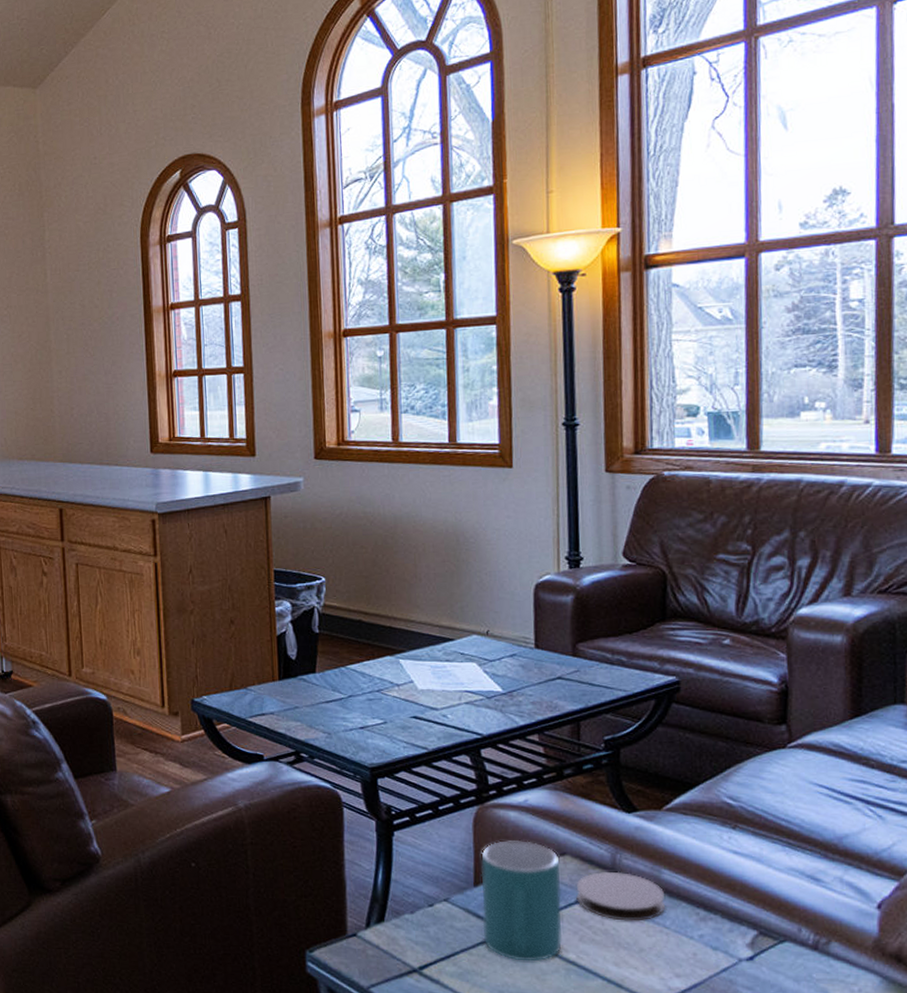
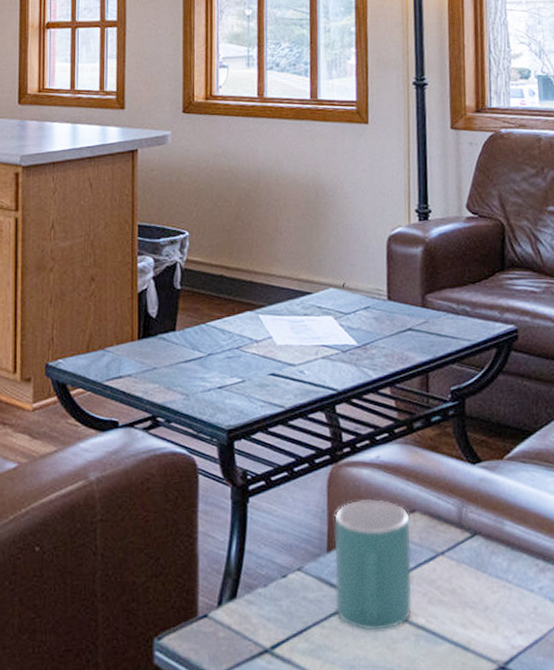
coaster: present [576,871,666,921] -> none [425,526,508,578]

